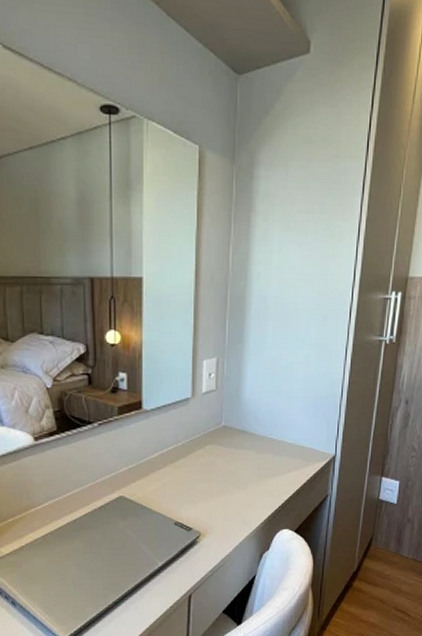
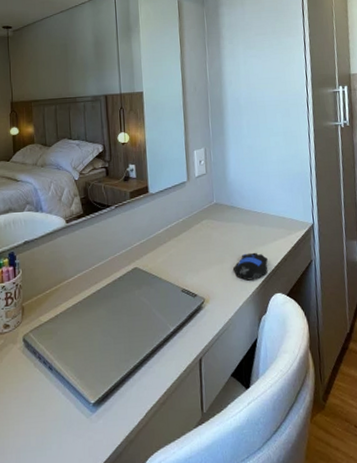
computer mouse: none [237,484,278,515] -> present [233,252,269,281]

